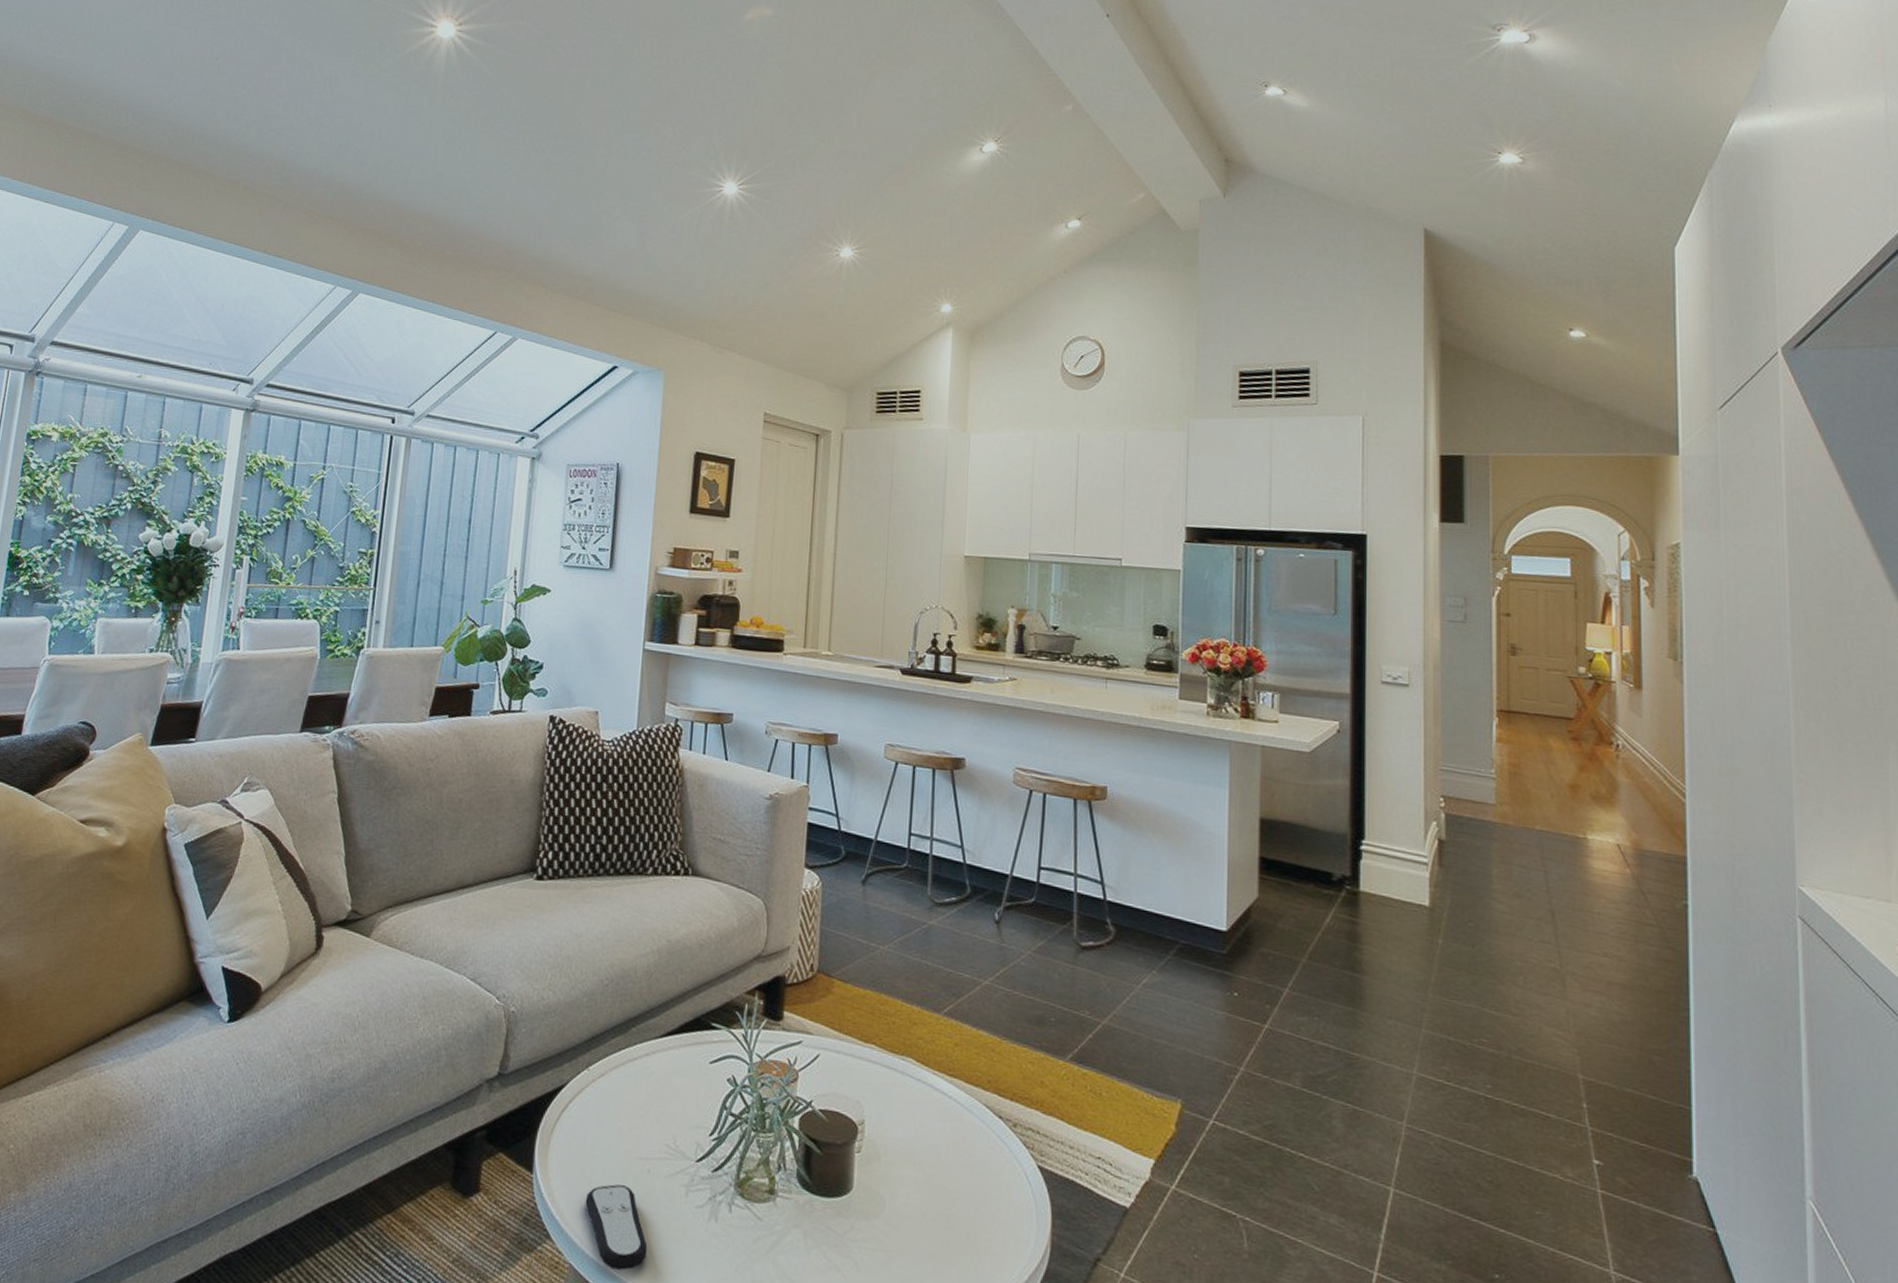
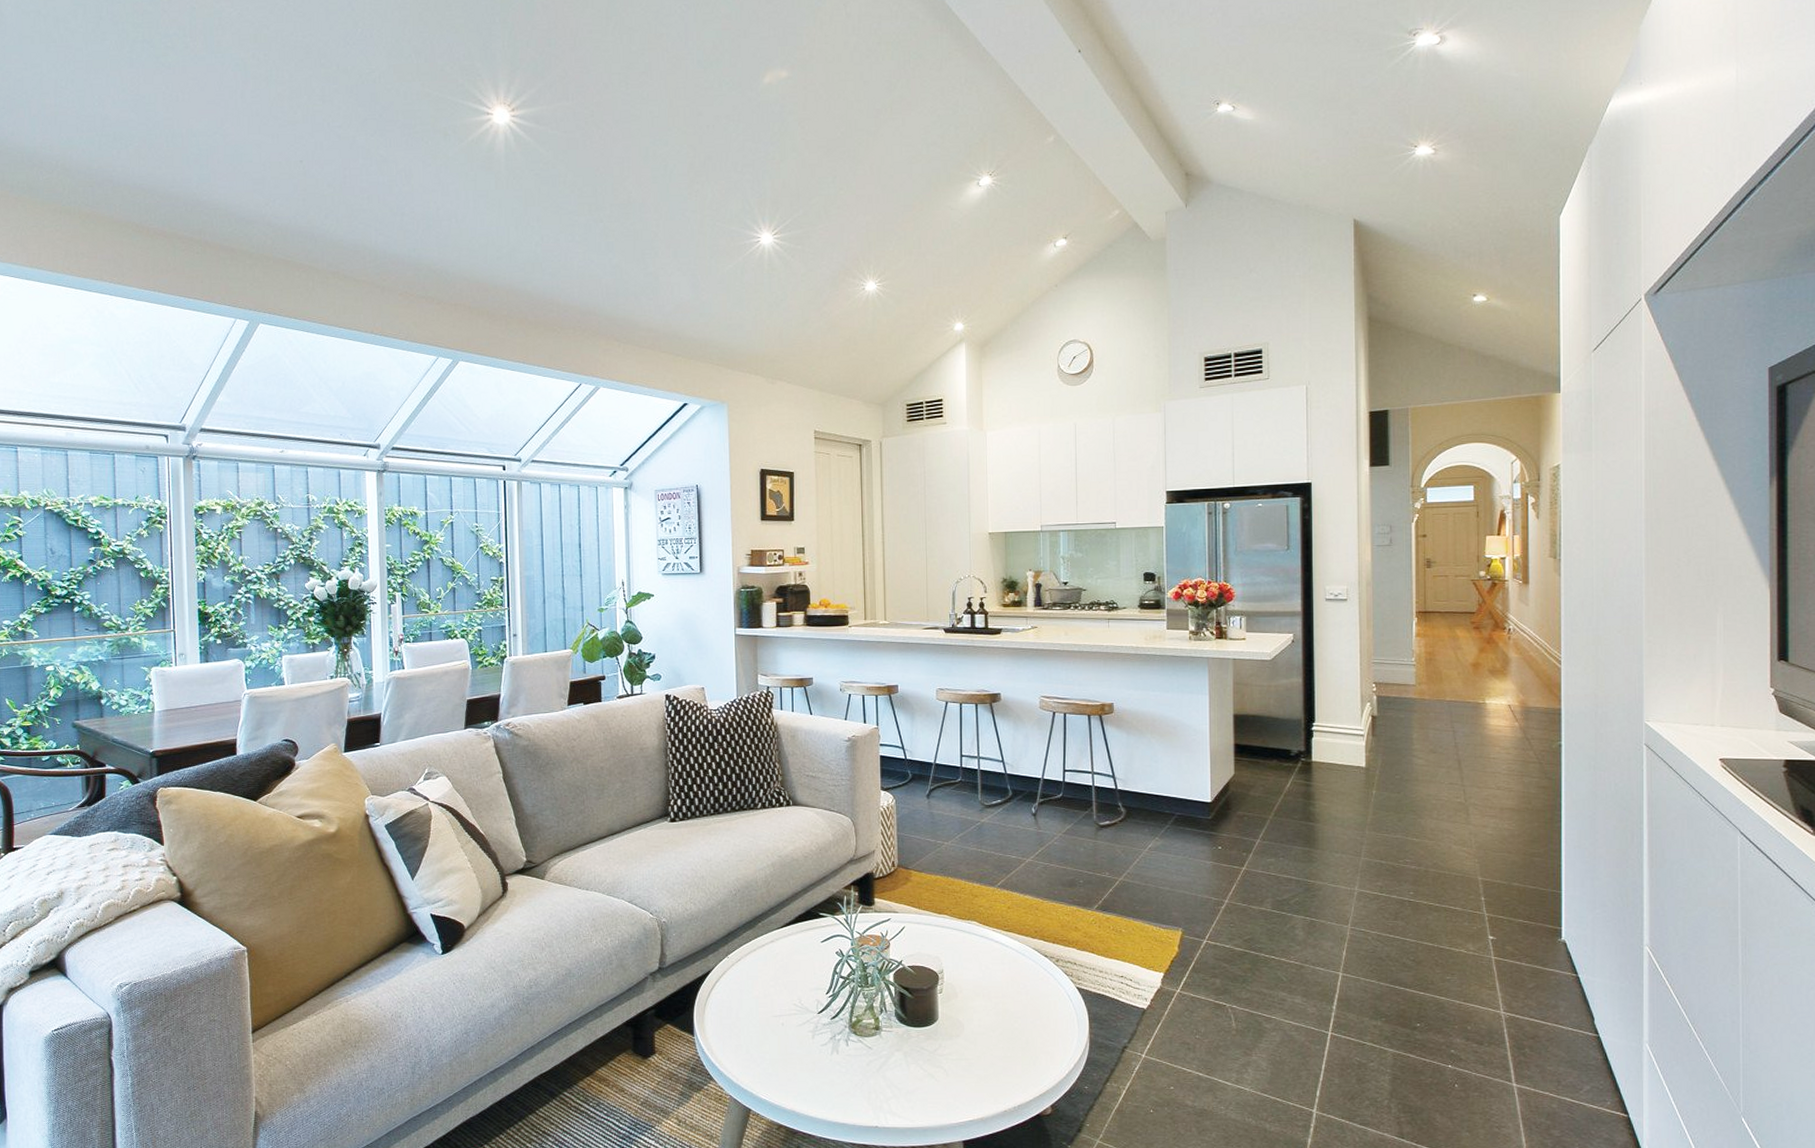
remote control: present [585,1184,648,1271] -> none [736,1037,788,1095]

